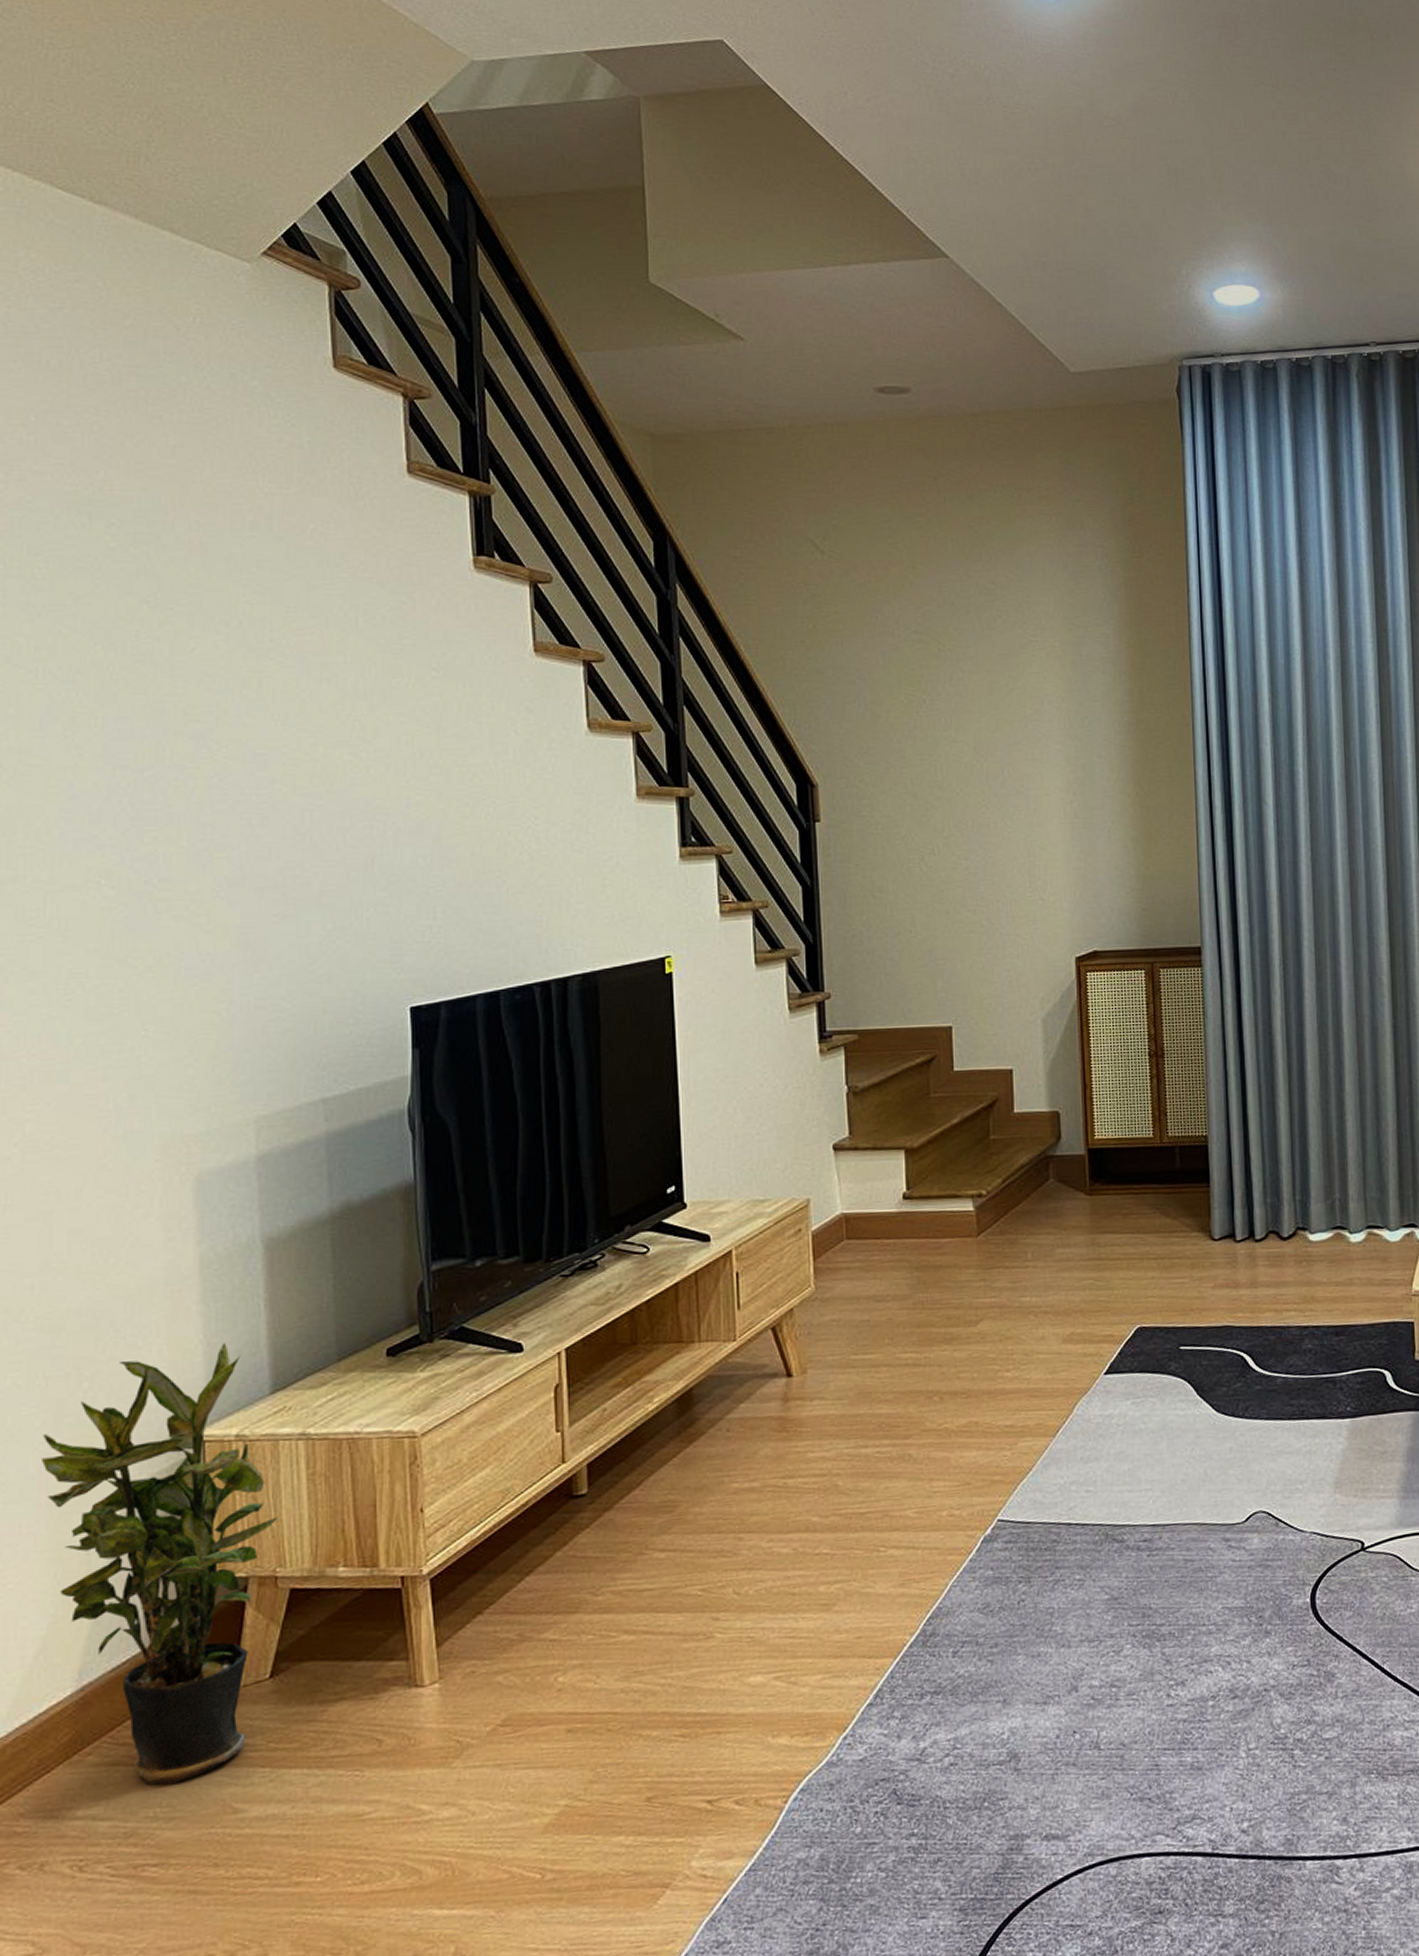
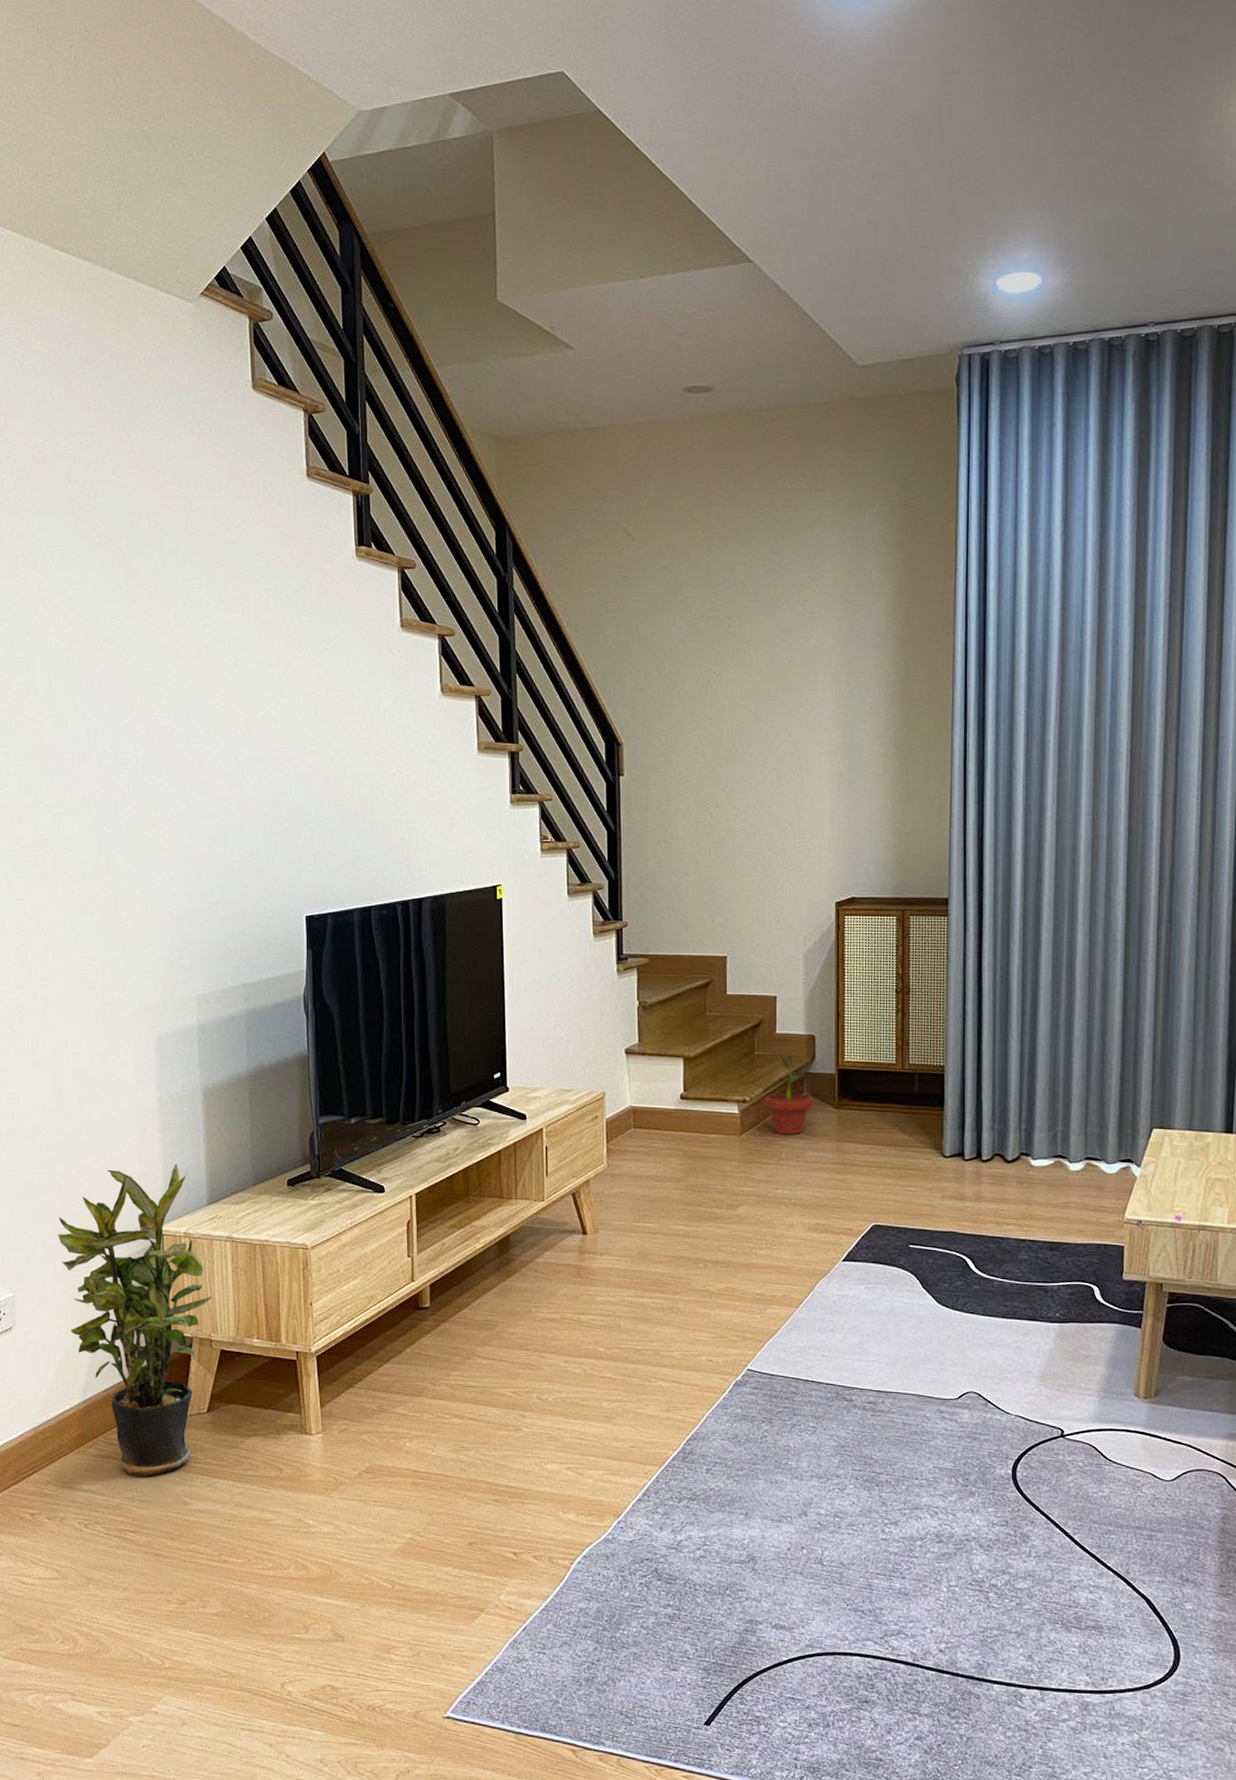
potted plant: none [1002,1135,1064,1231] -> present [763,1053,816,1135]

